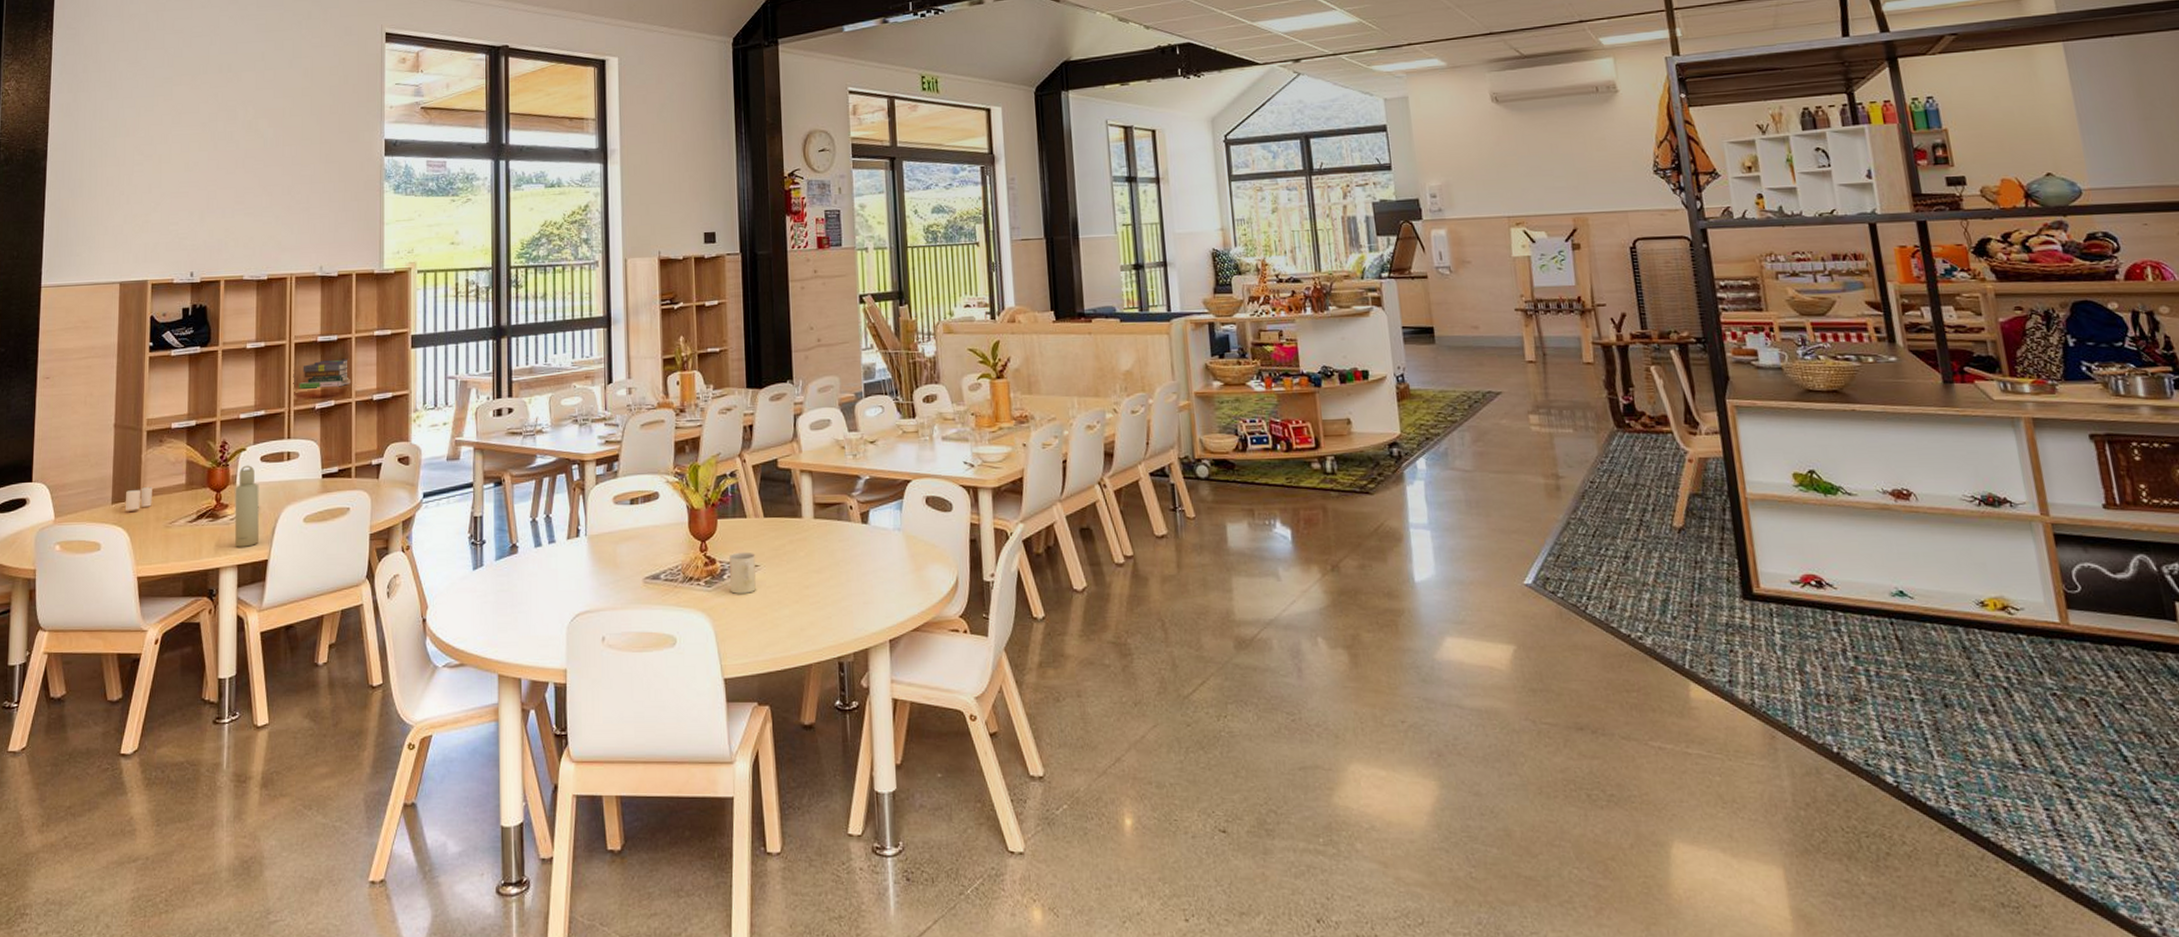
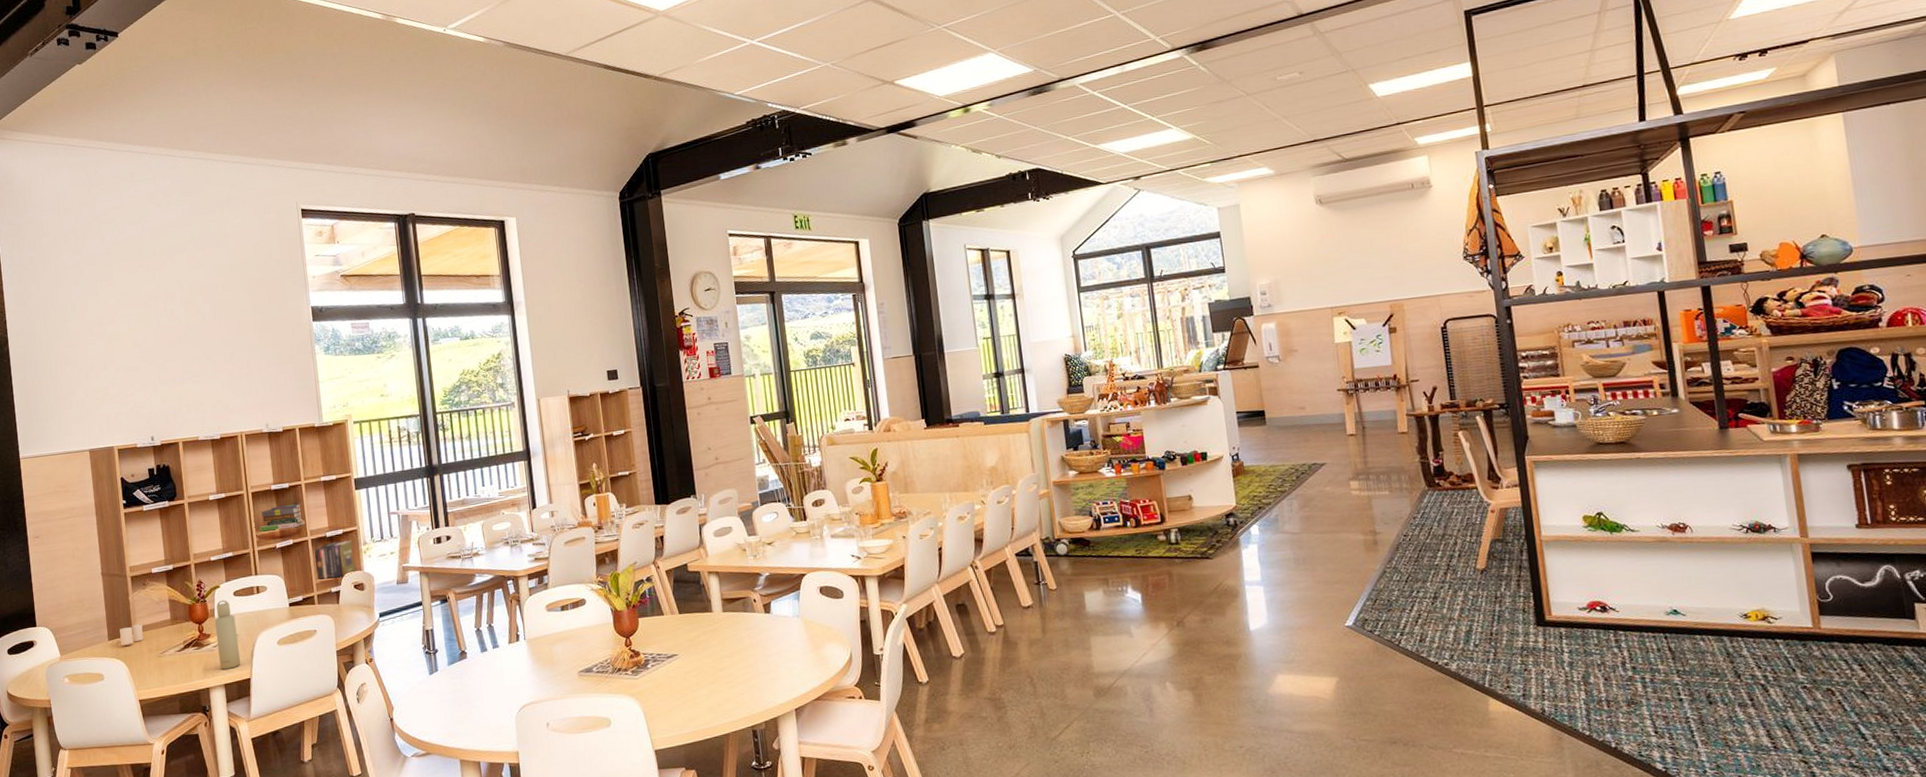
books: none [359,405,402,449] -> present [316,540,356,580]
cup: present [729,552,756,594] -> none [651,644,677,680]

